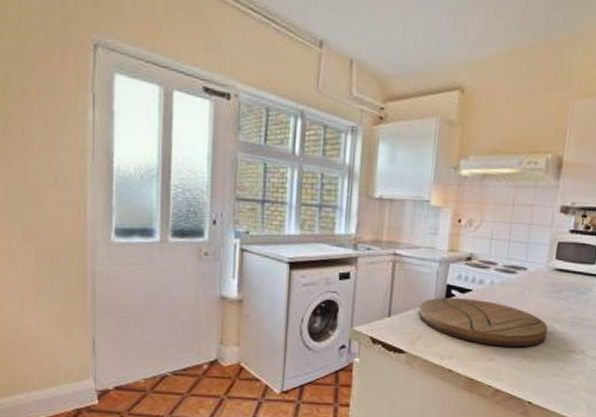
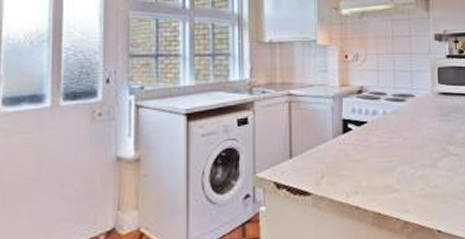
cutting board: present [418,297,547,348] -> none [319,130,443,176]

